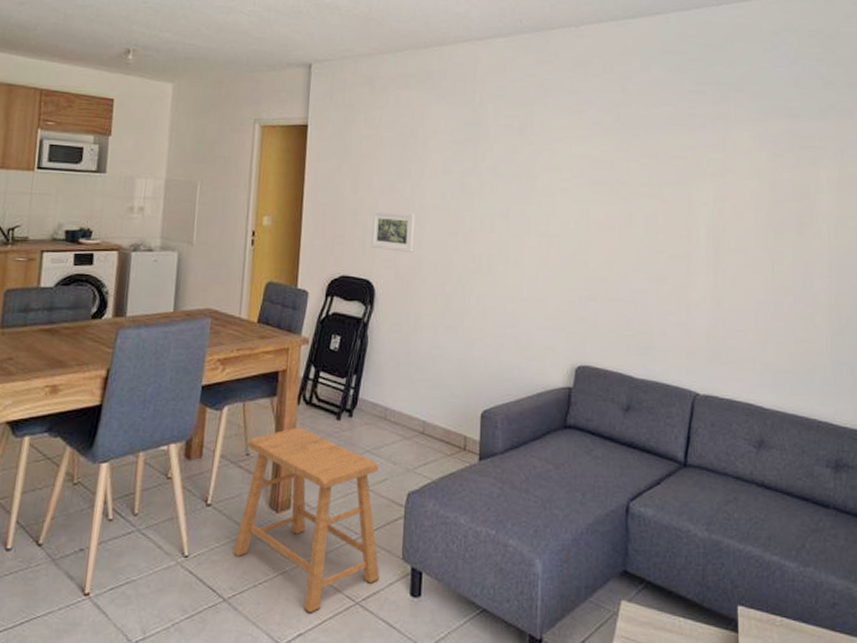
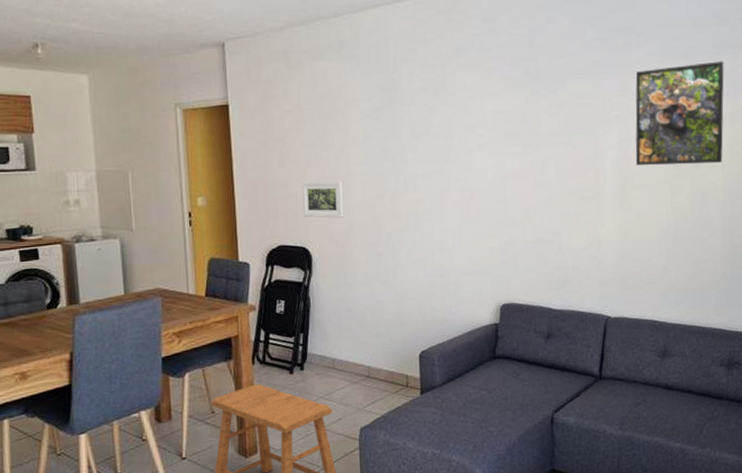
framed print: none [732,124,830,233] -> present [635,60,724,165]

